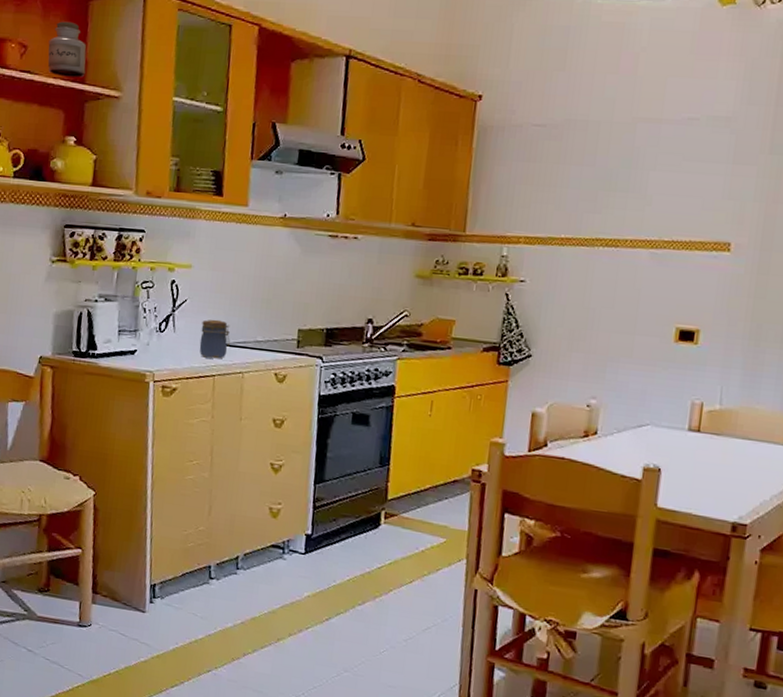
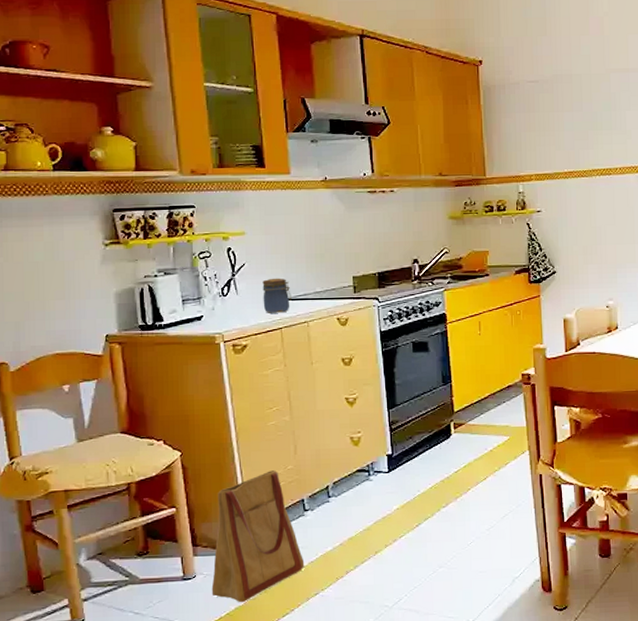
jar: present [47,21,87,78] -> none [71,21,113,73]
shopping bag: none [104,528,202,664] -> present [211,470,305,603]

